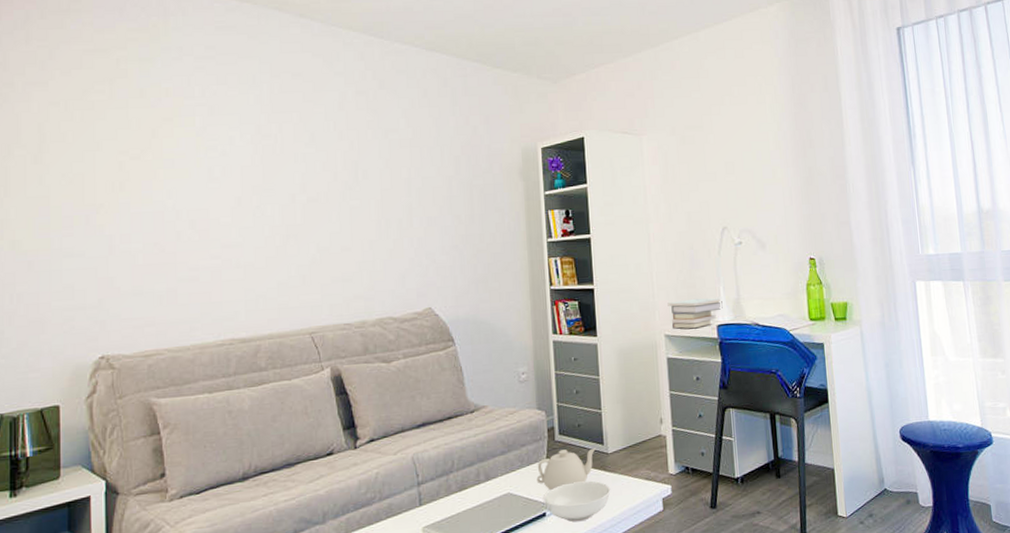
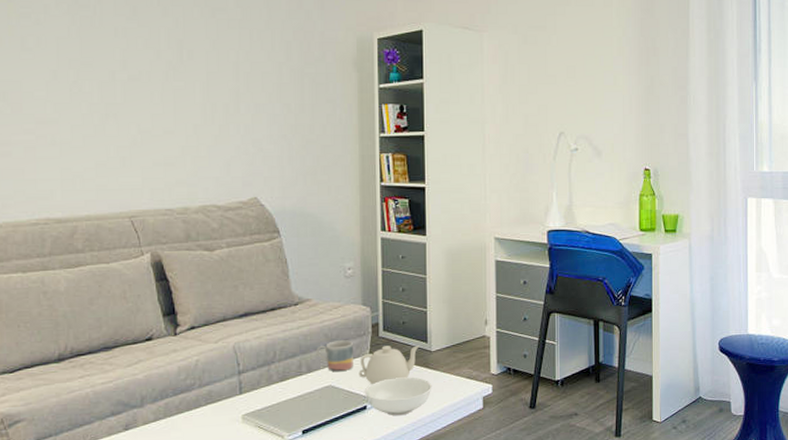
mug: none [494,445,531,478] -> present [316,340,353,371]
books: present [667,298,723,329] -> none [499,202,554,233]

